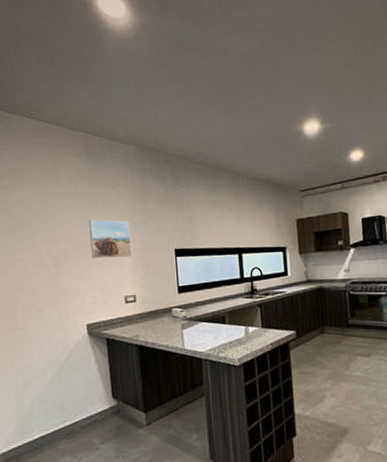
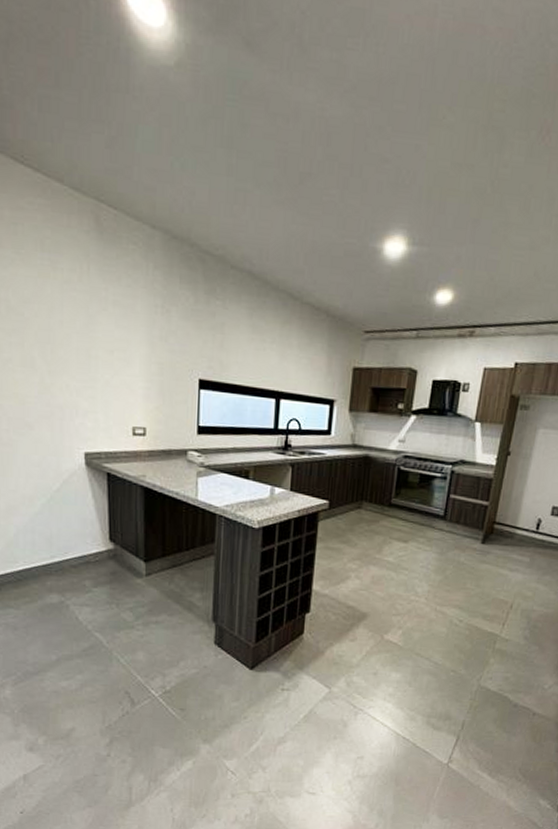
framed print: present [88,219,133,259] -> none [94,322,146,380]

